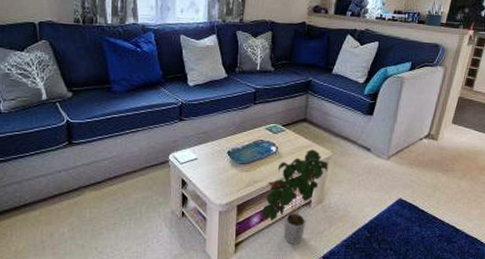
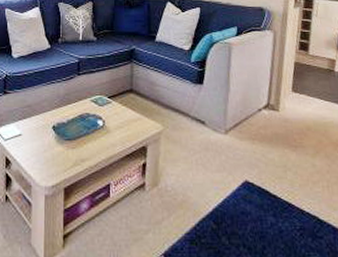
potted plant: present [262,149,328,245] -> none [91,123,160,238]

